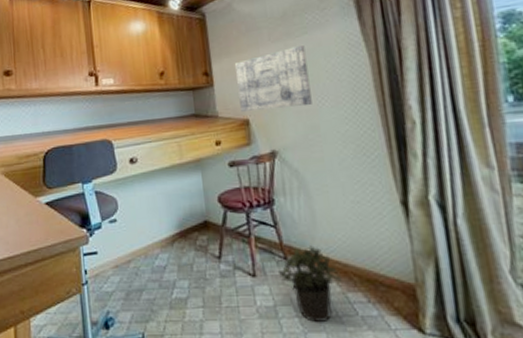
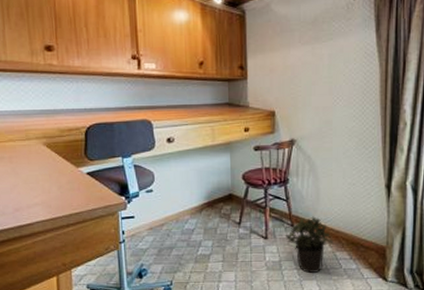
wall art: present [234,44,312,113] -> none [267,49,329,105]

